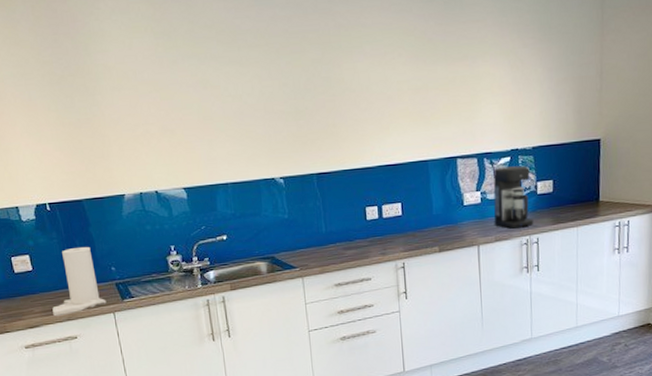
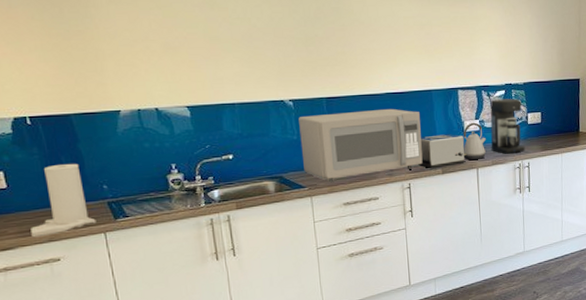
microwave: none [289,182,418,263] -> present [298,108,423,183]
toaster: none [413,208,465,247] -> present [418,134,465,169]
kettle: none [462,194,488,237] -> present [463,122,486,161]

